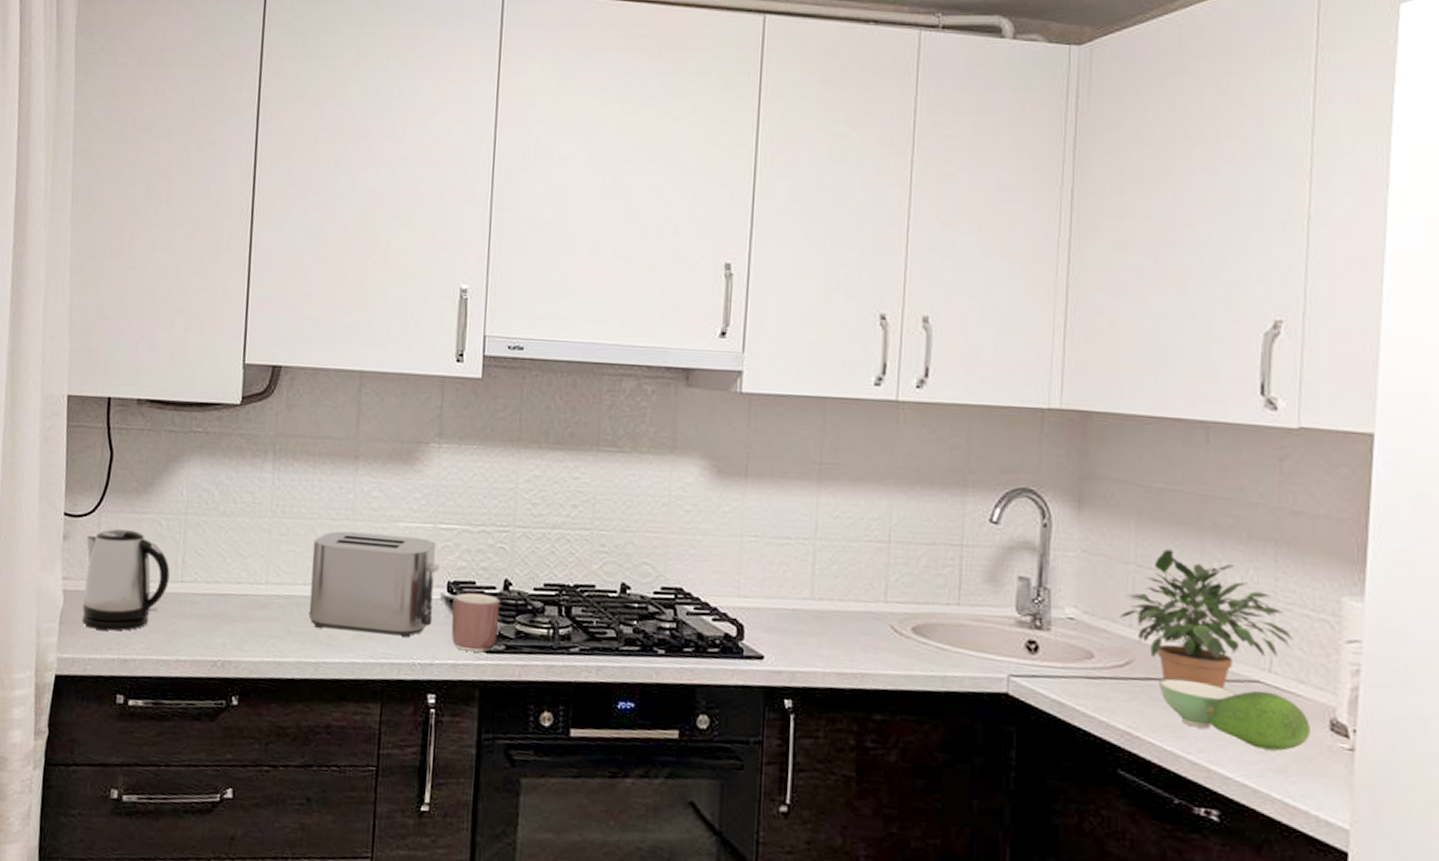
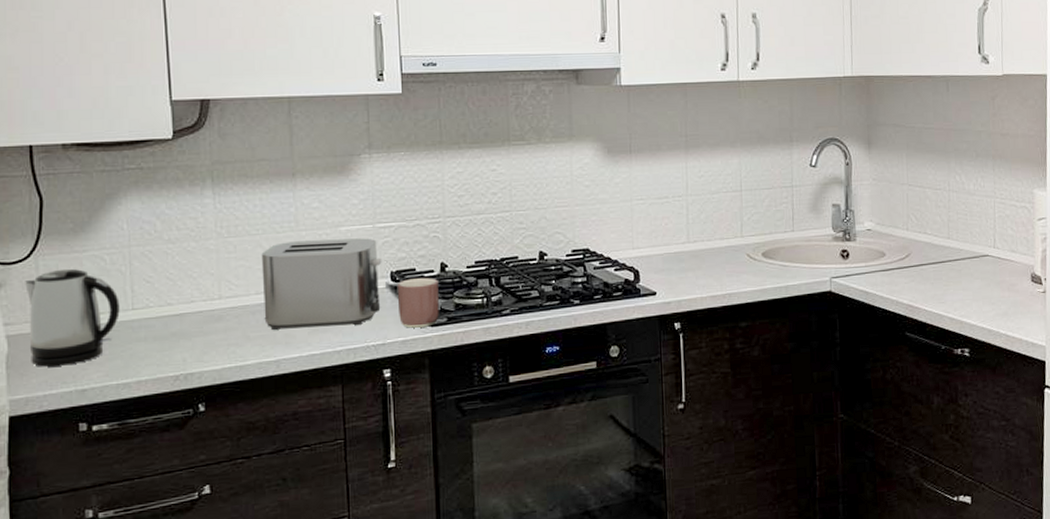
potted plant: present [1120,549,1293,689] -> none [900,171,1007,265]
bowl: present [1159,678,1236,729] -> none [928,261,975,294]
fruit: present [1205,690,1310,751] -> none [957,261,1020,302]

